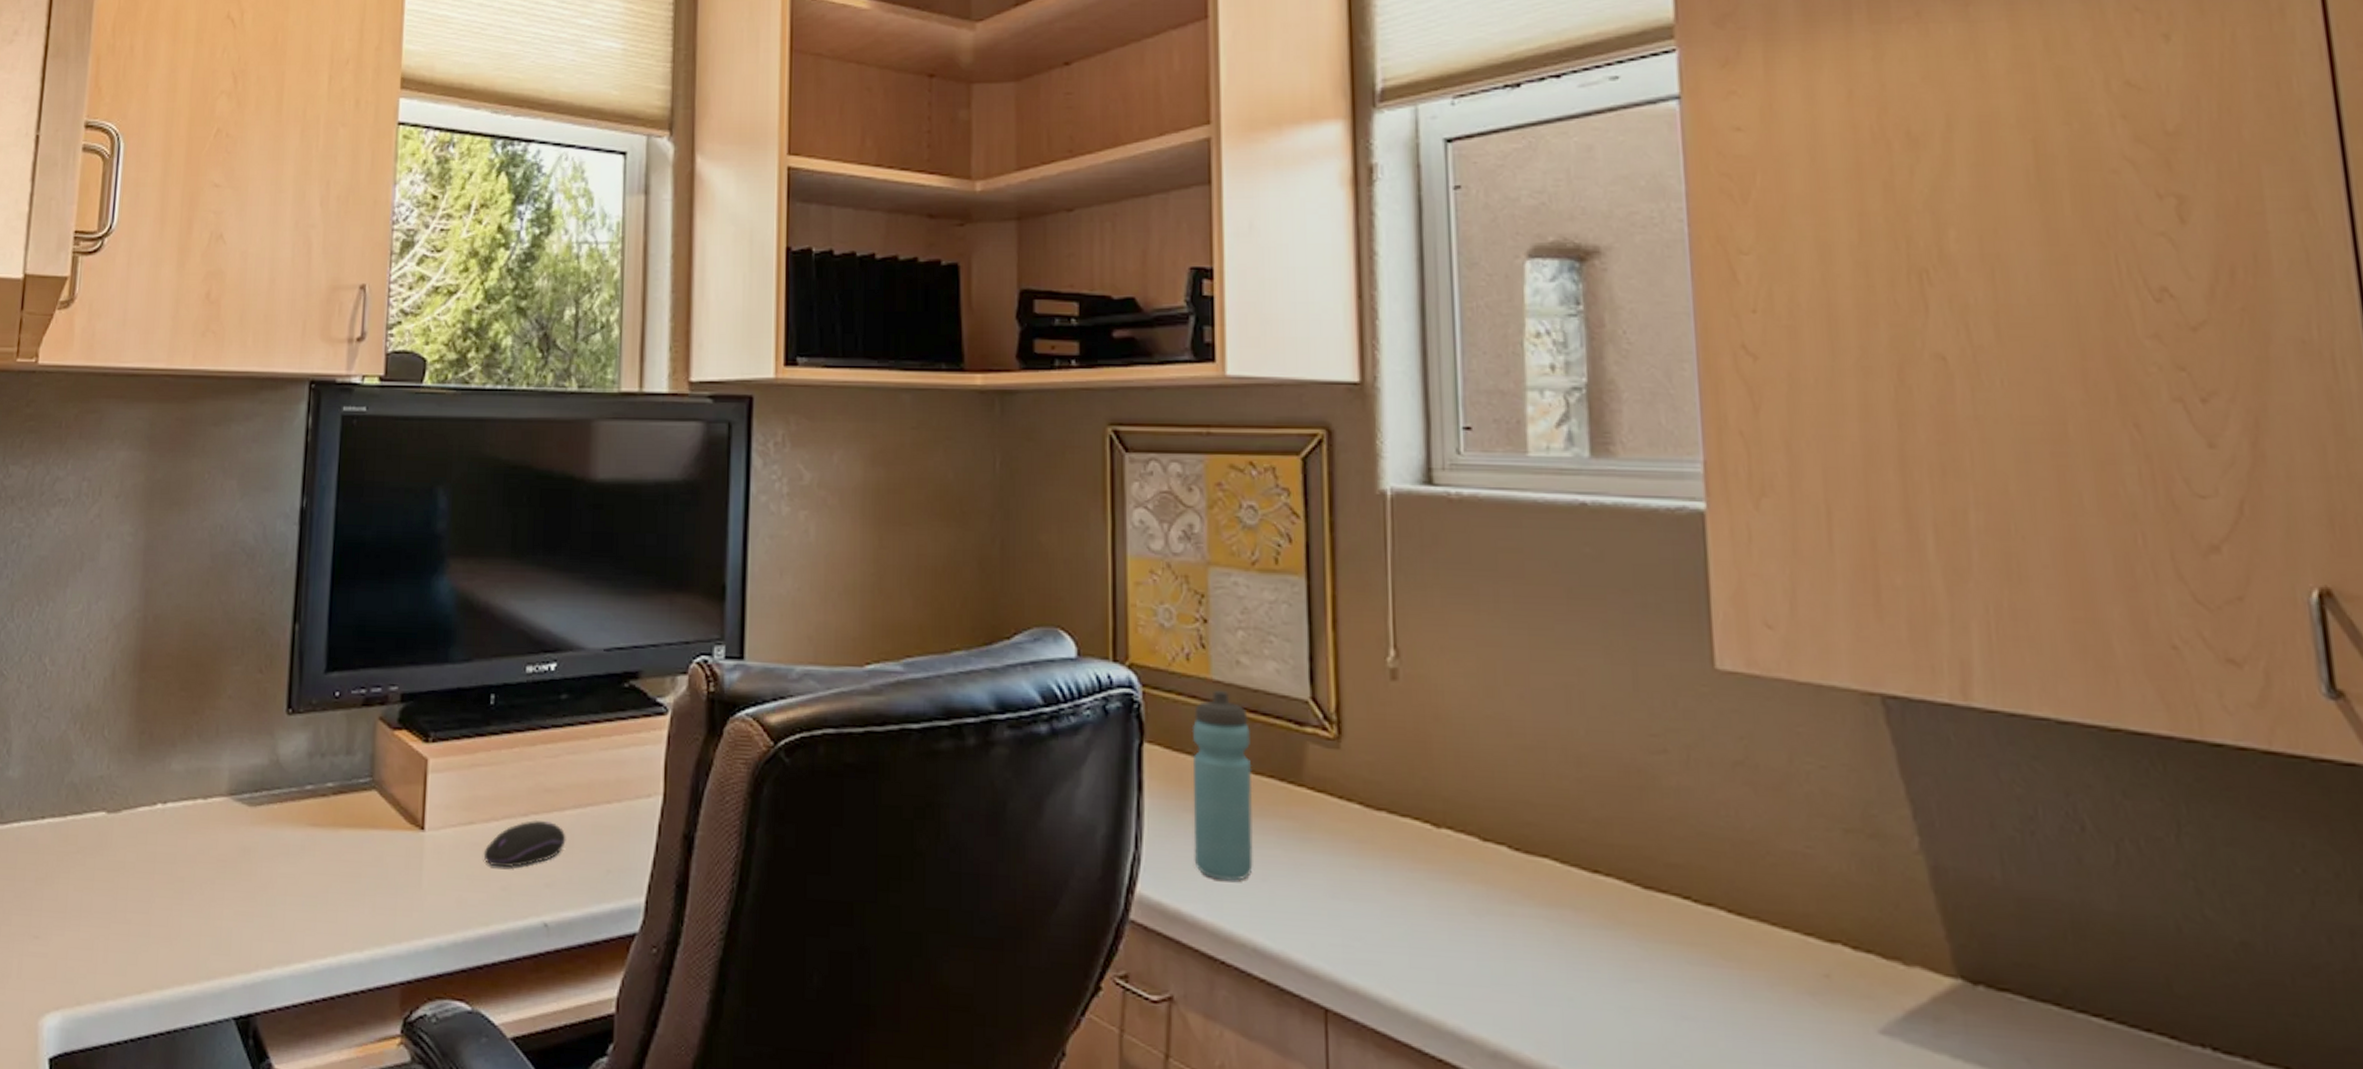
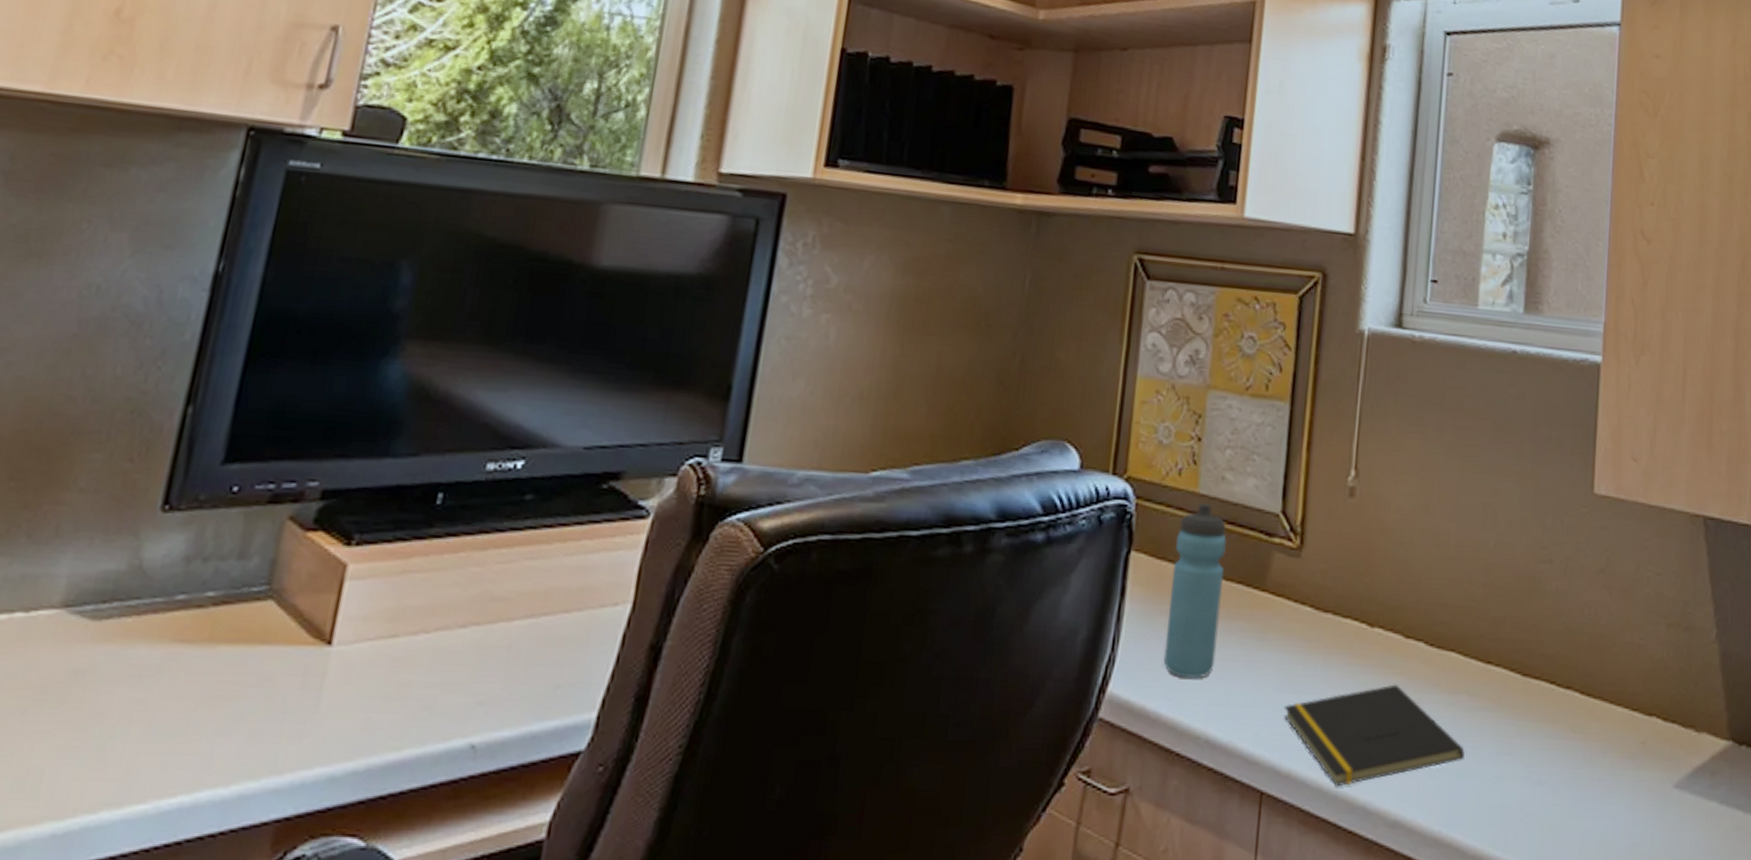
computer mouse: present [483,819,566,868] -> none [404,631,511,685]
notepad: none [1341,894,1577,1008] -> present [1284,684,1465,787]

